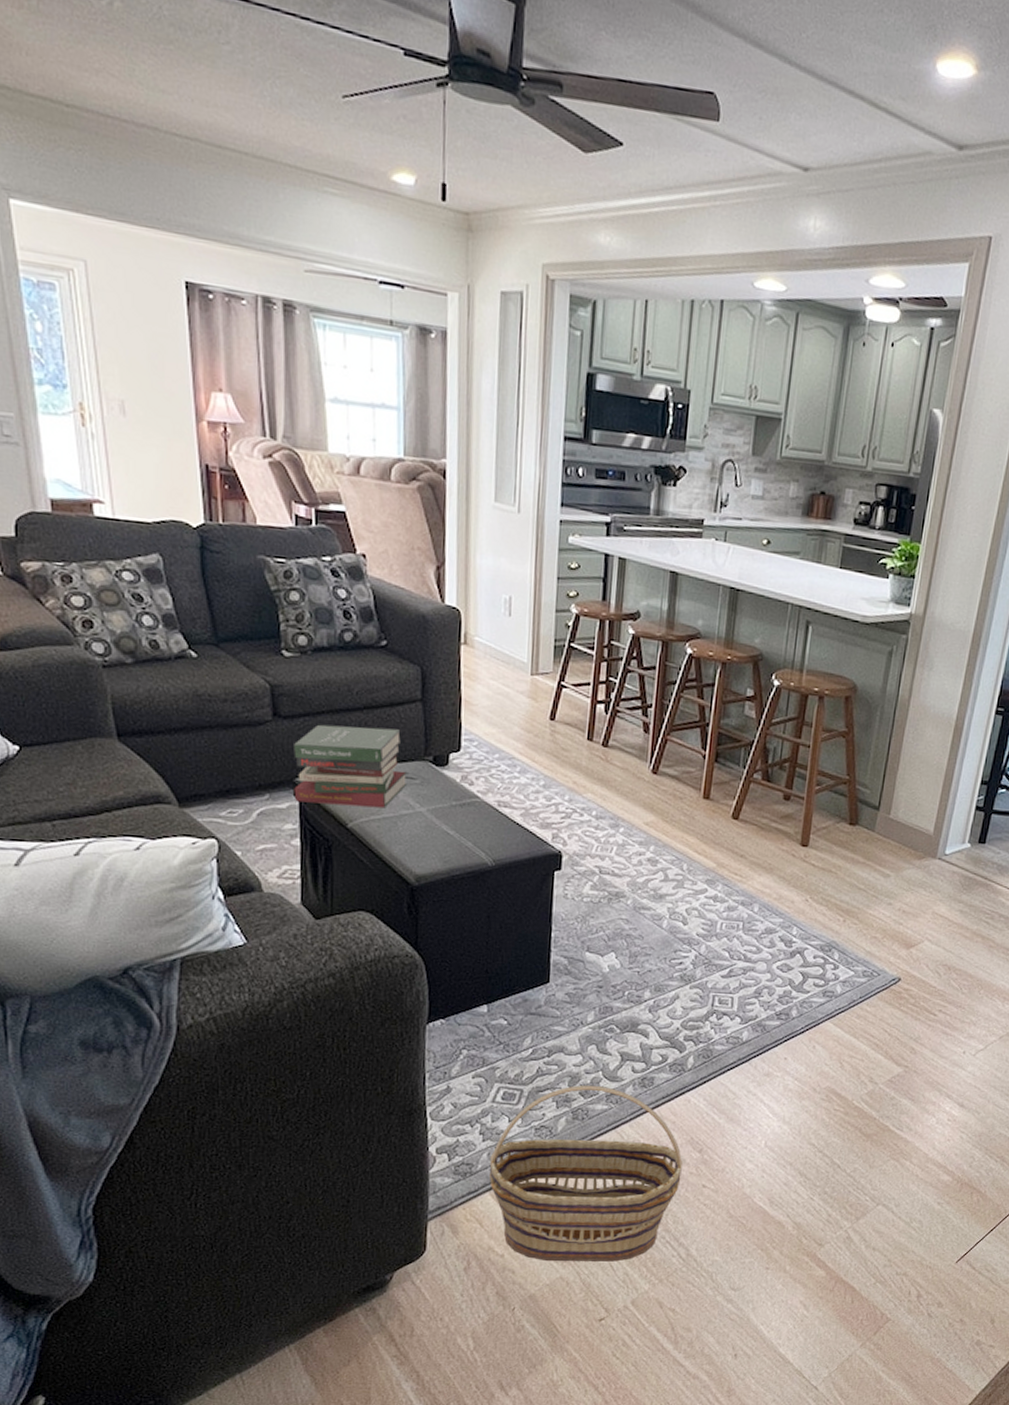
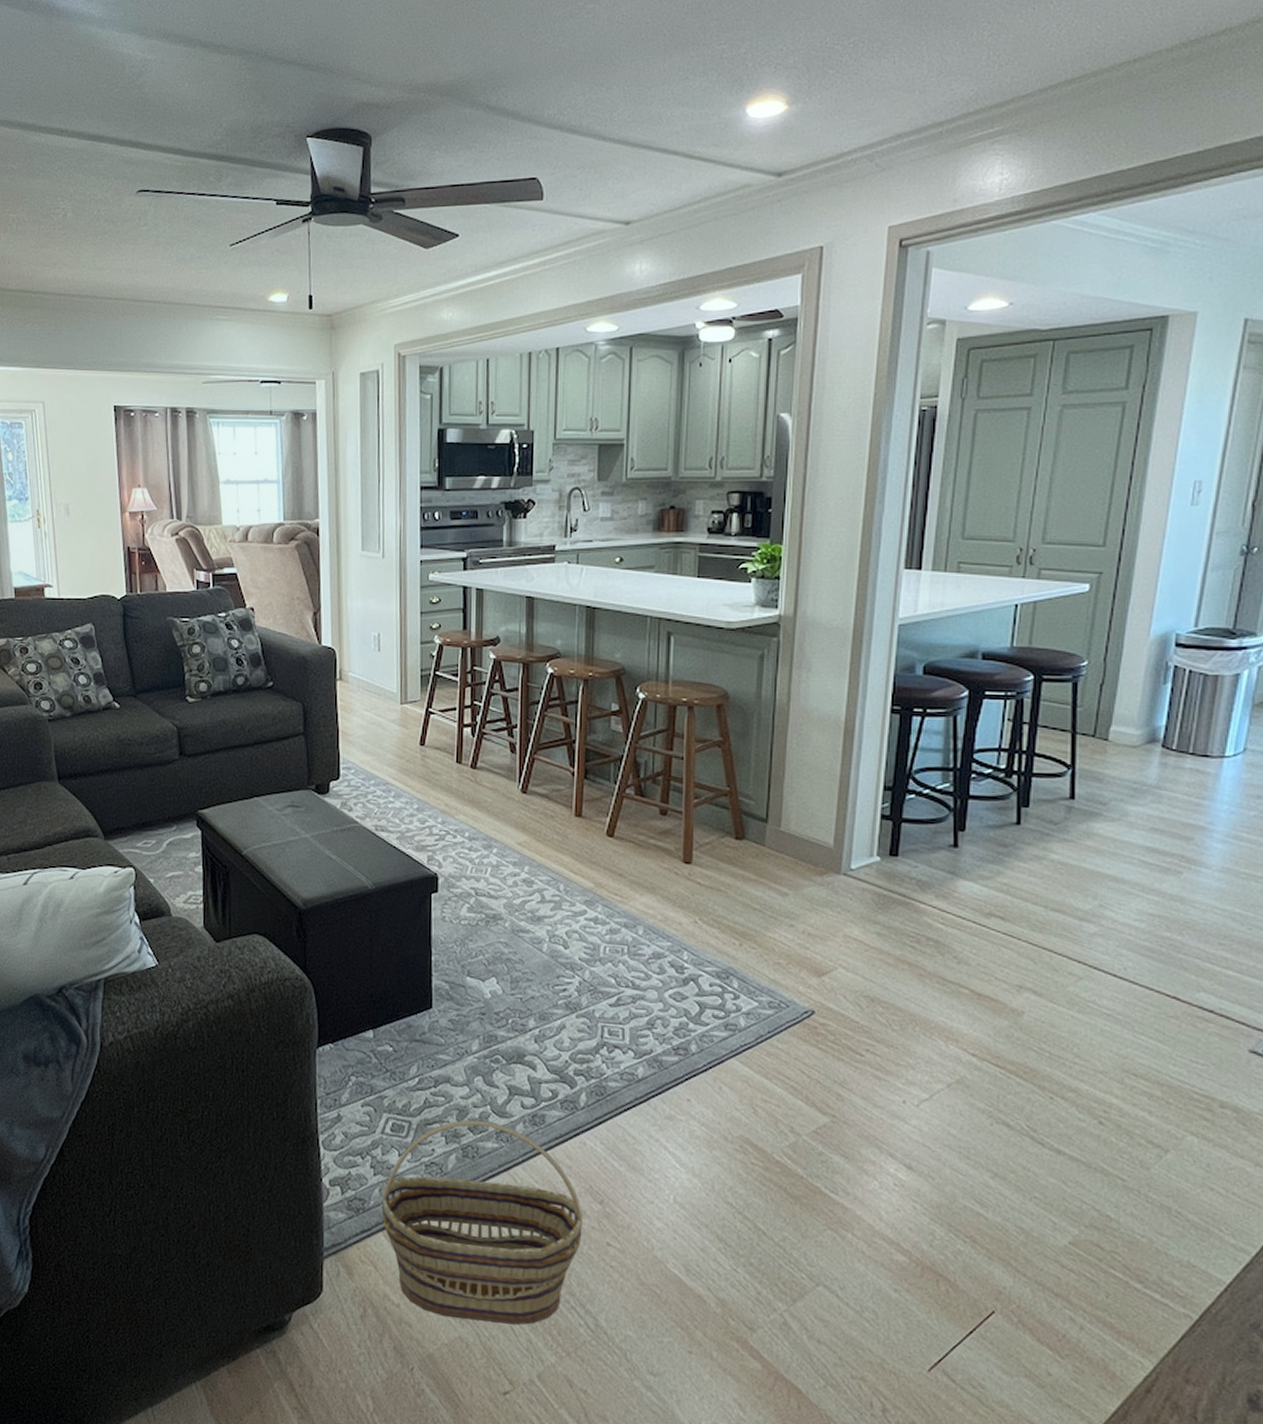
books: present [294,724,408,809] -> none [196,760,294,836]

